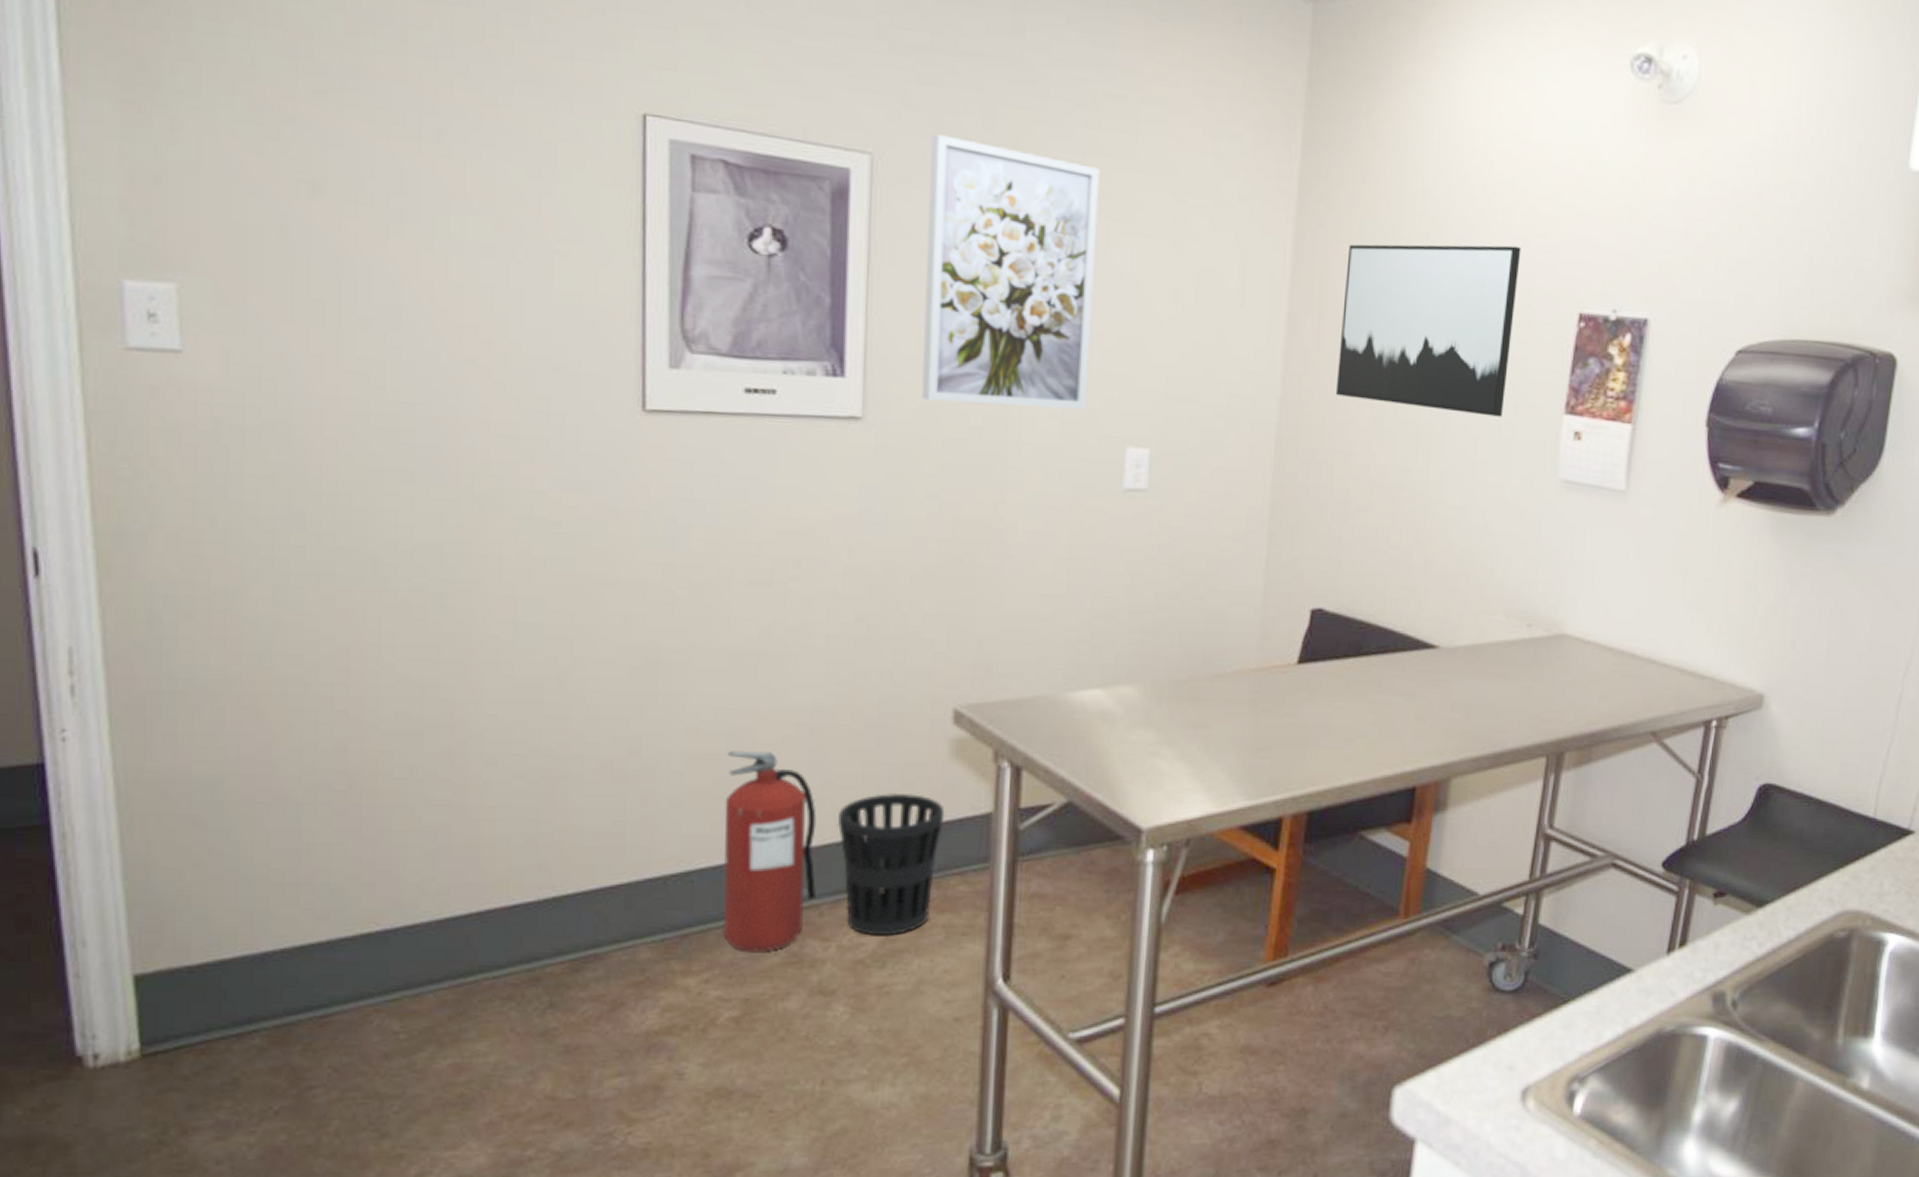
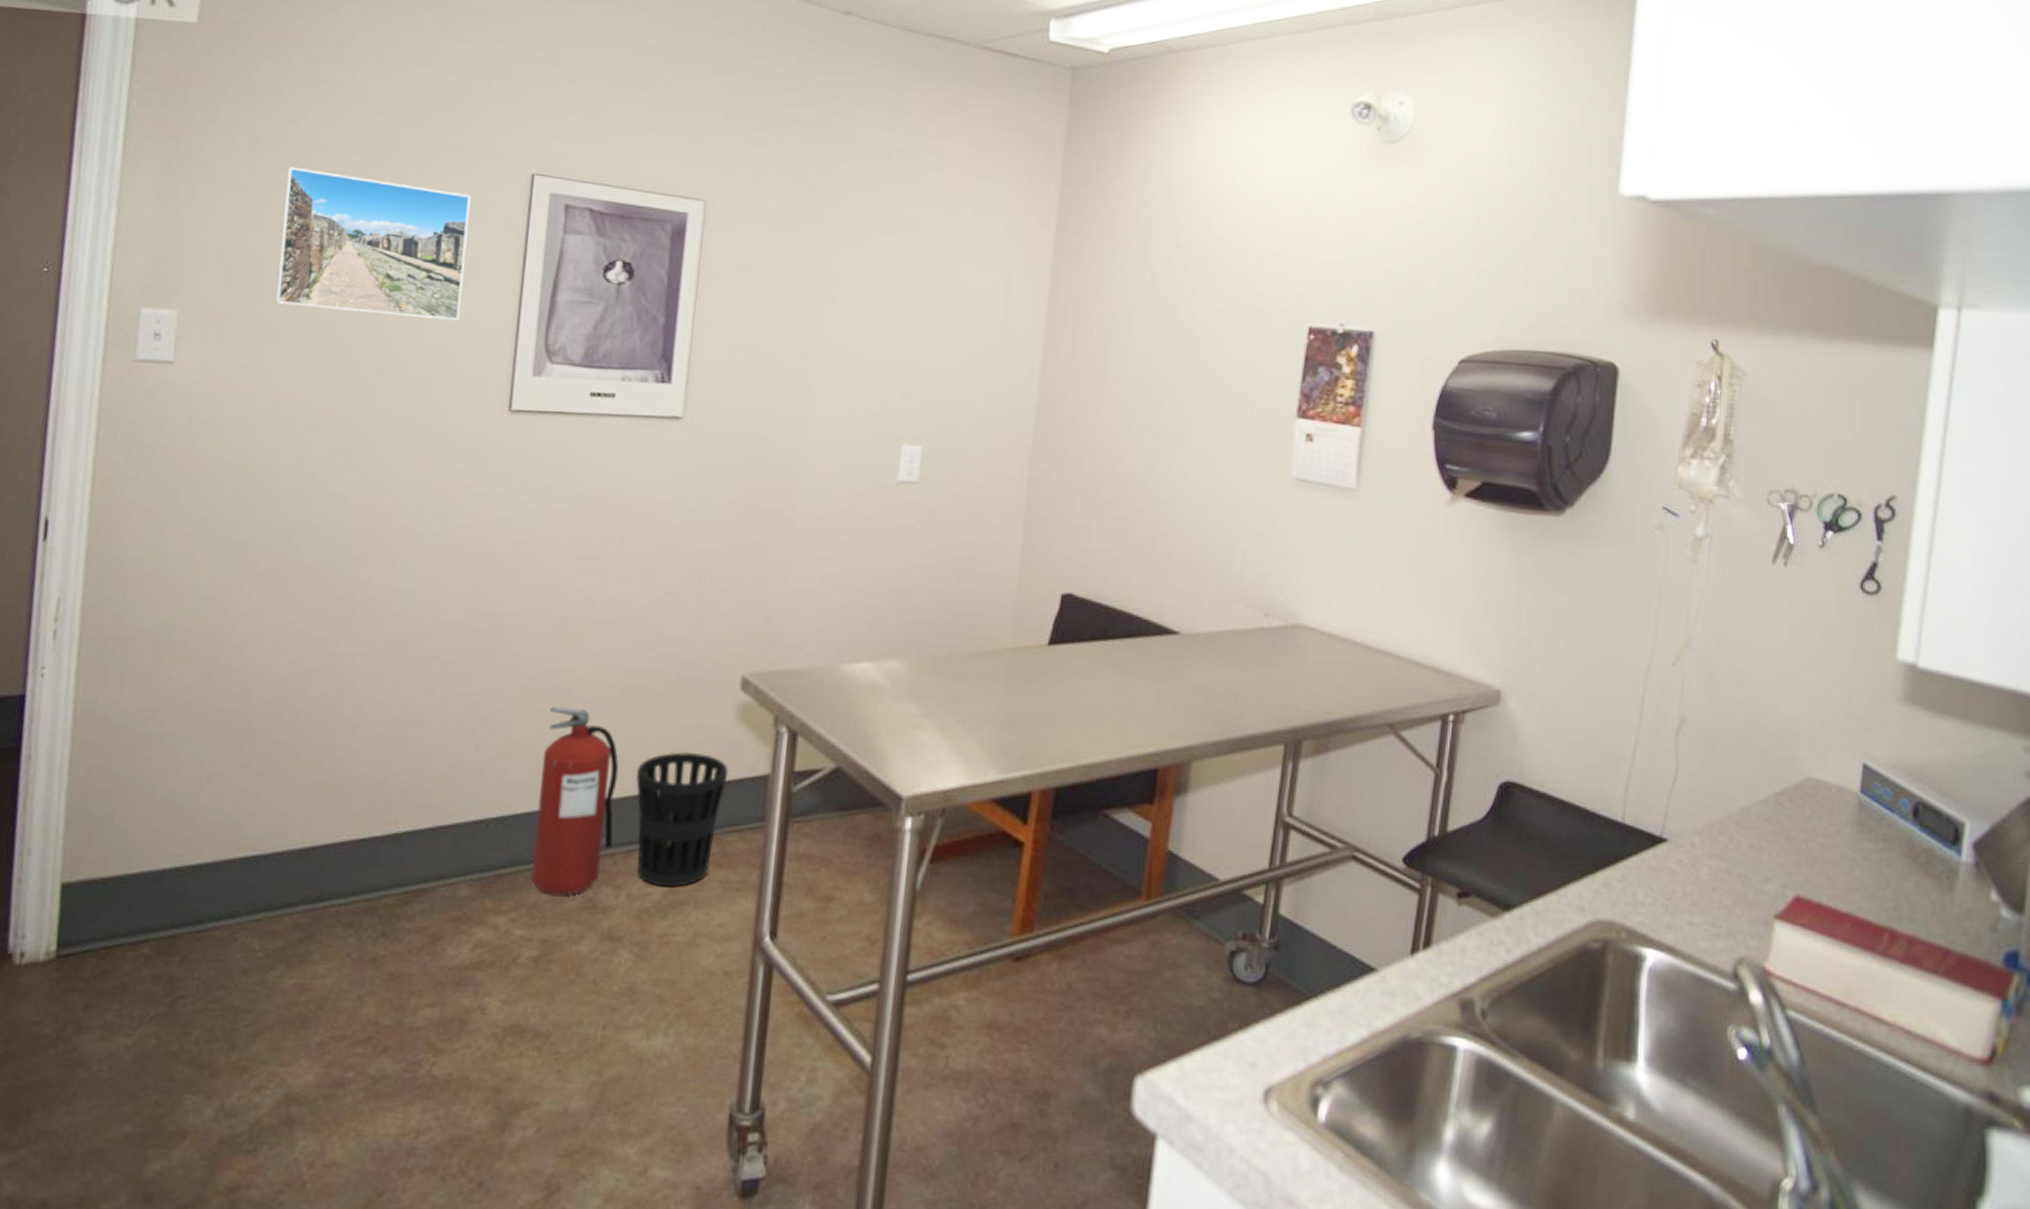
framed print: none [305,95,566,300] -> present [275,166,471,321]
wall art: present [922,134,1100,410] -> none [732,184,890,412]
wall art: present [1335,244,1521,417] -> none [1086,268,1255,420]

